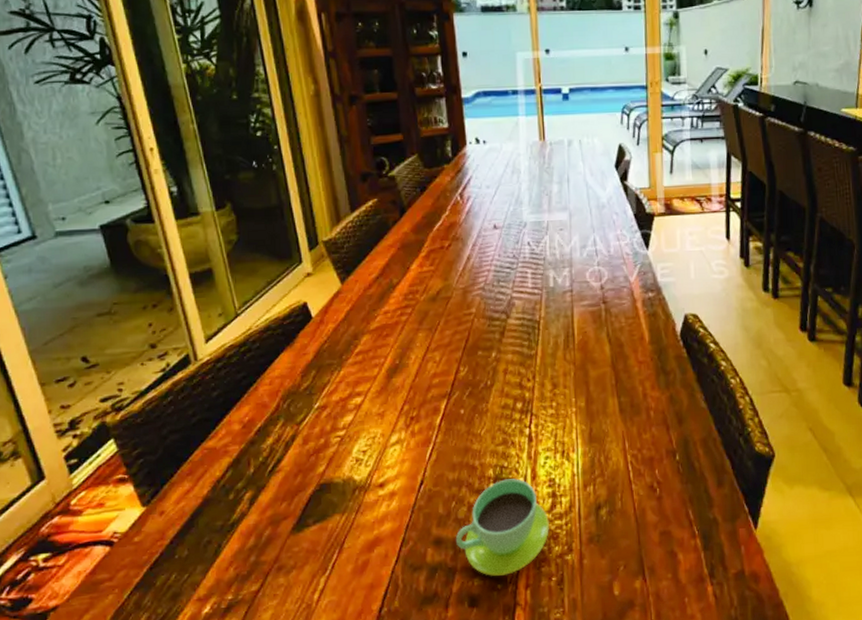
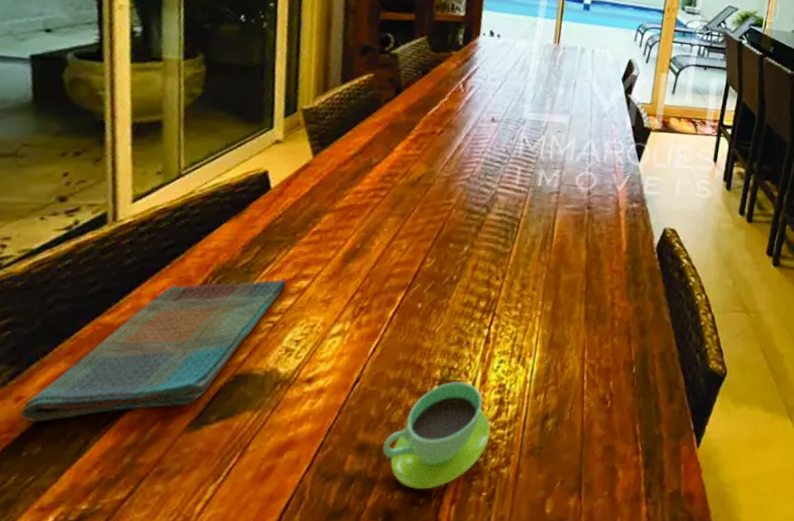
dish towel: none [166,398,344,531] -> present [20,279,287,422]

